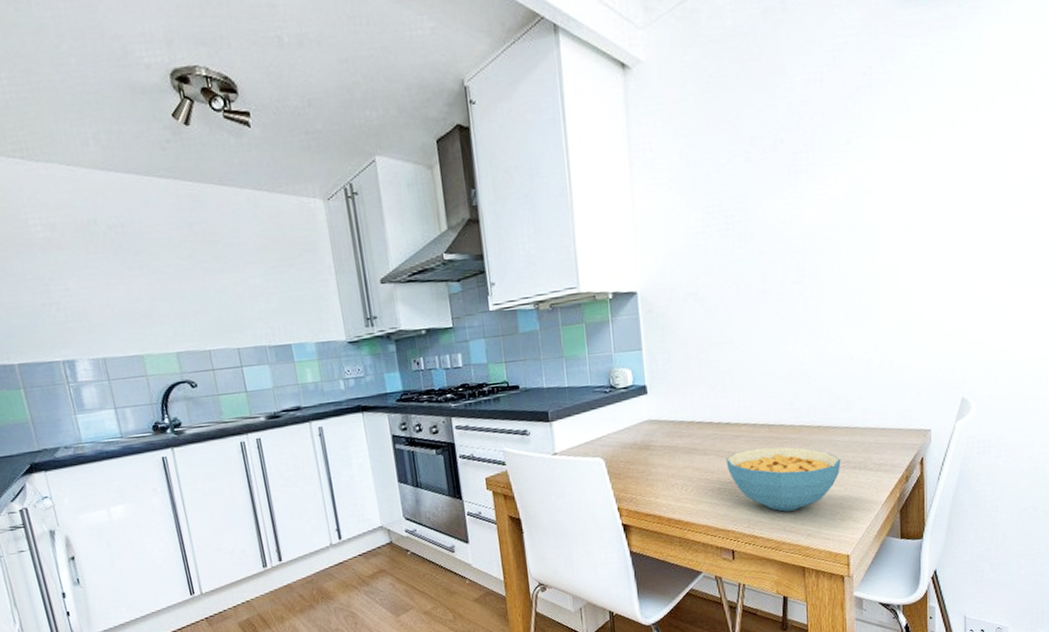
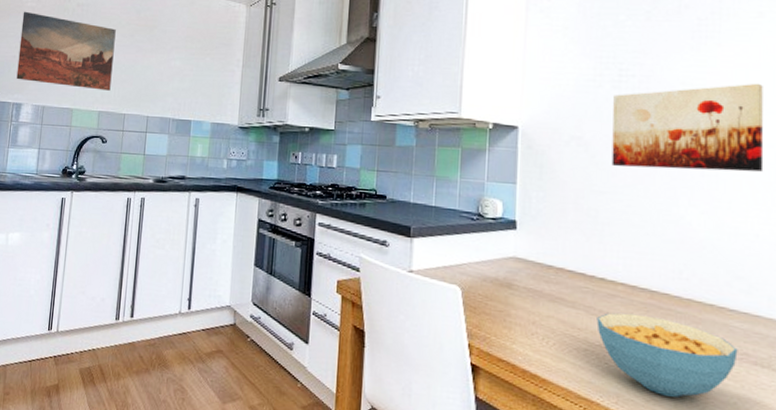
wall art: none [36,244,184,332] -> present [16,11,116,91]
wall art: none [722,212,856,317] -> present [611,83,764,172]

